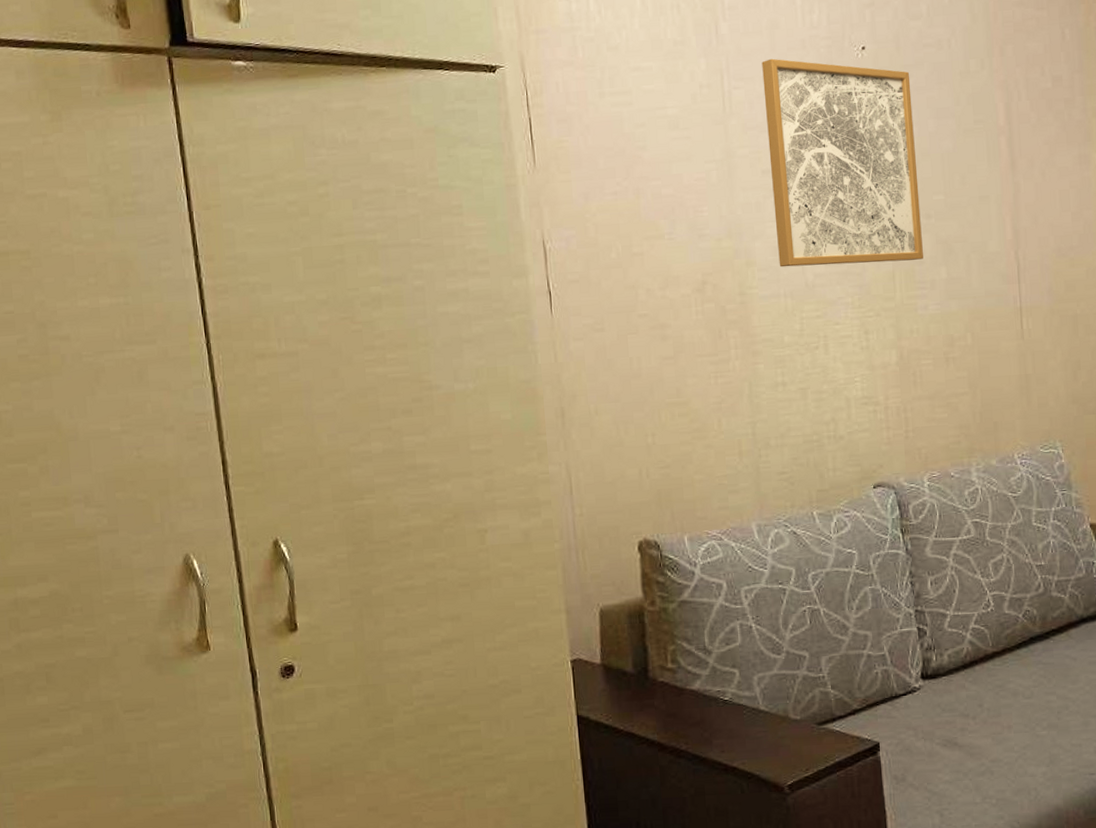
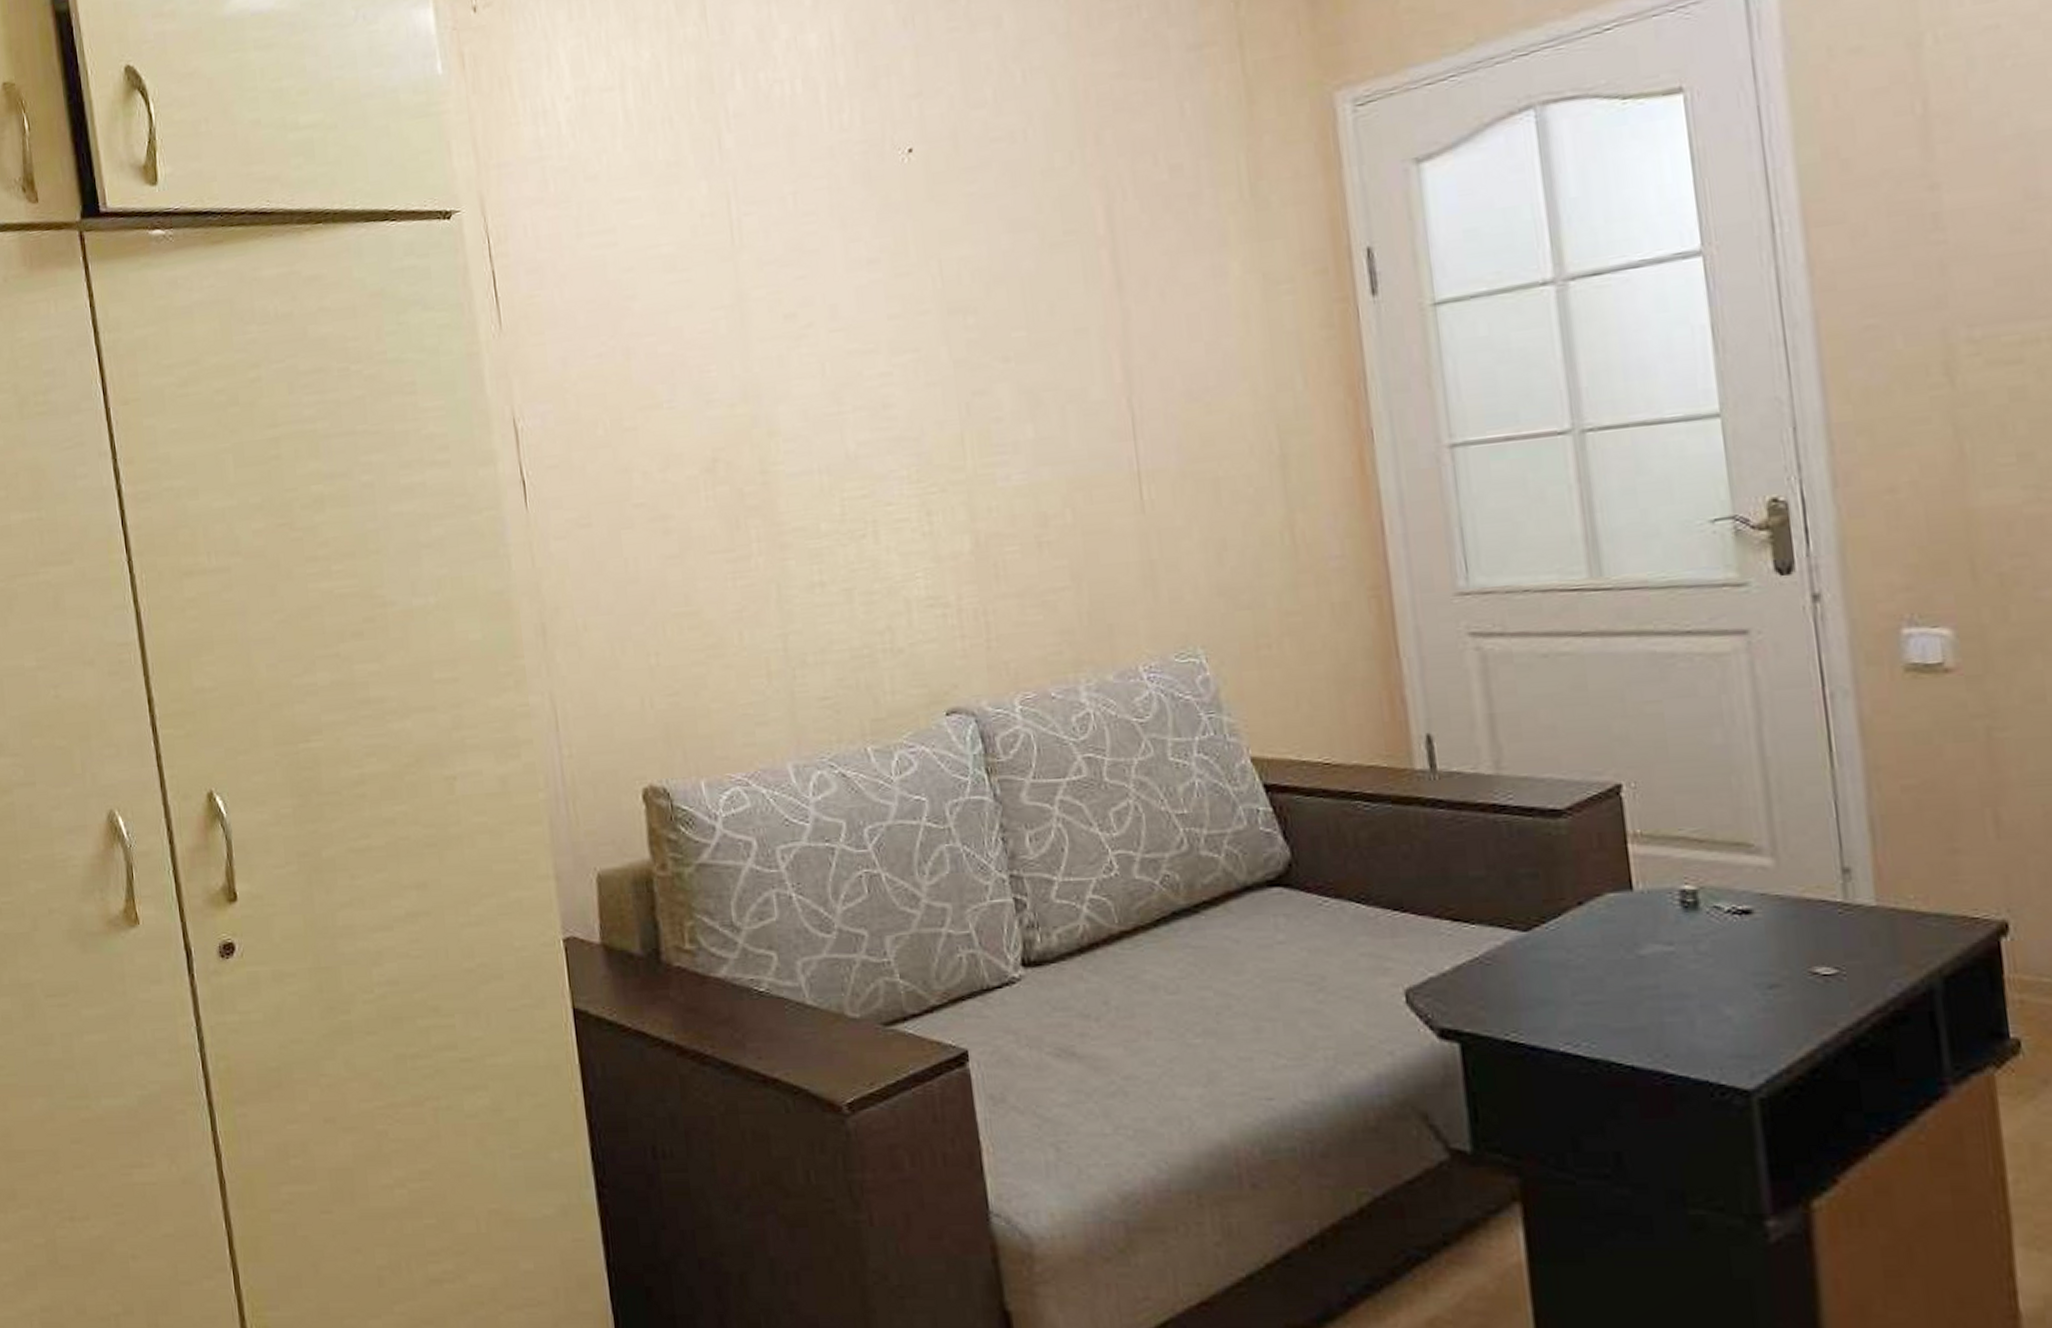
wall art: present [762,58,923,268] -> none [778,173,1002,436]

